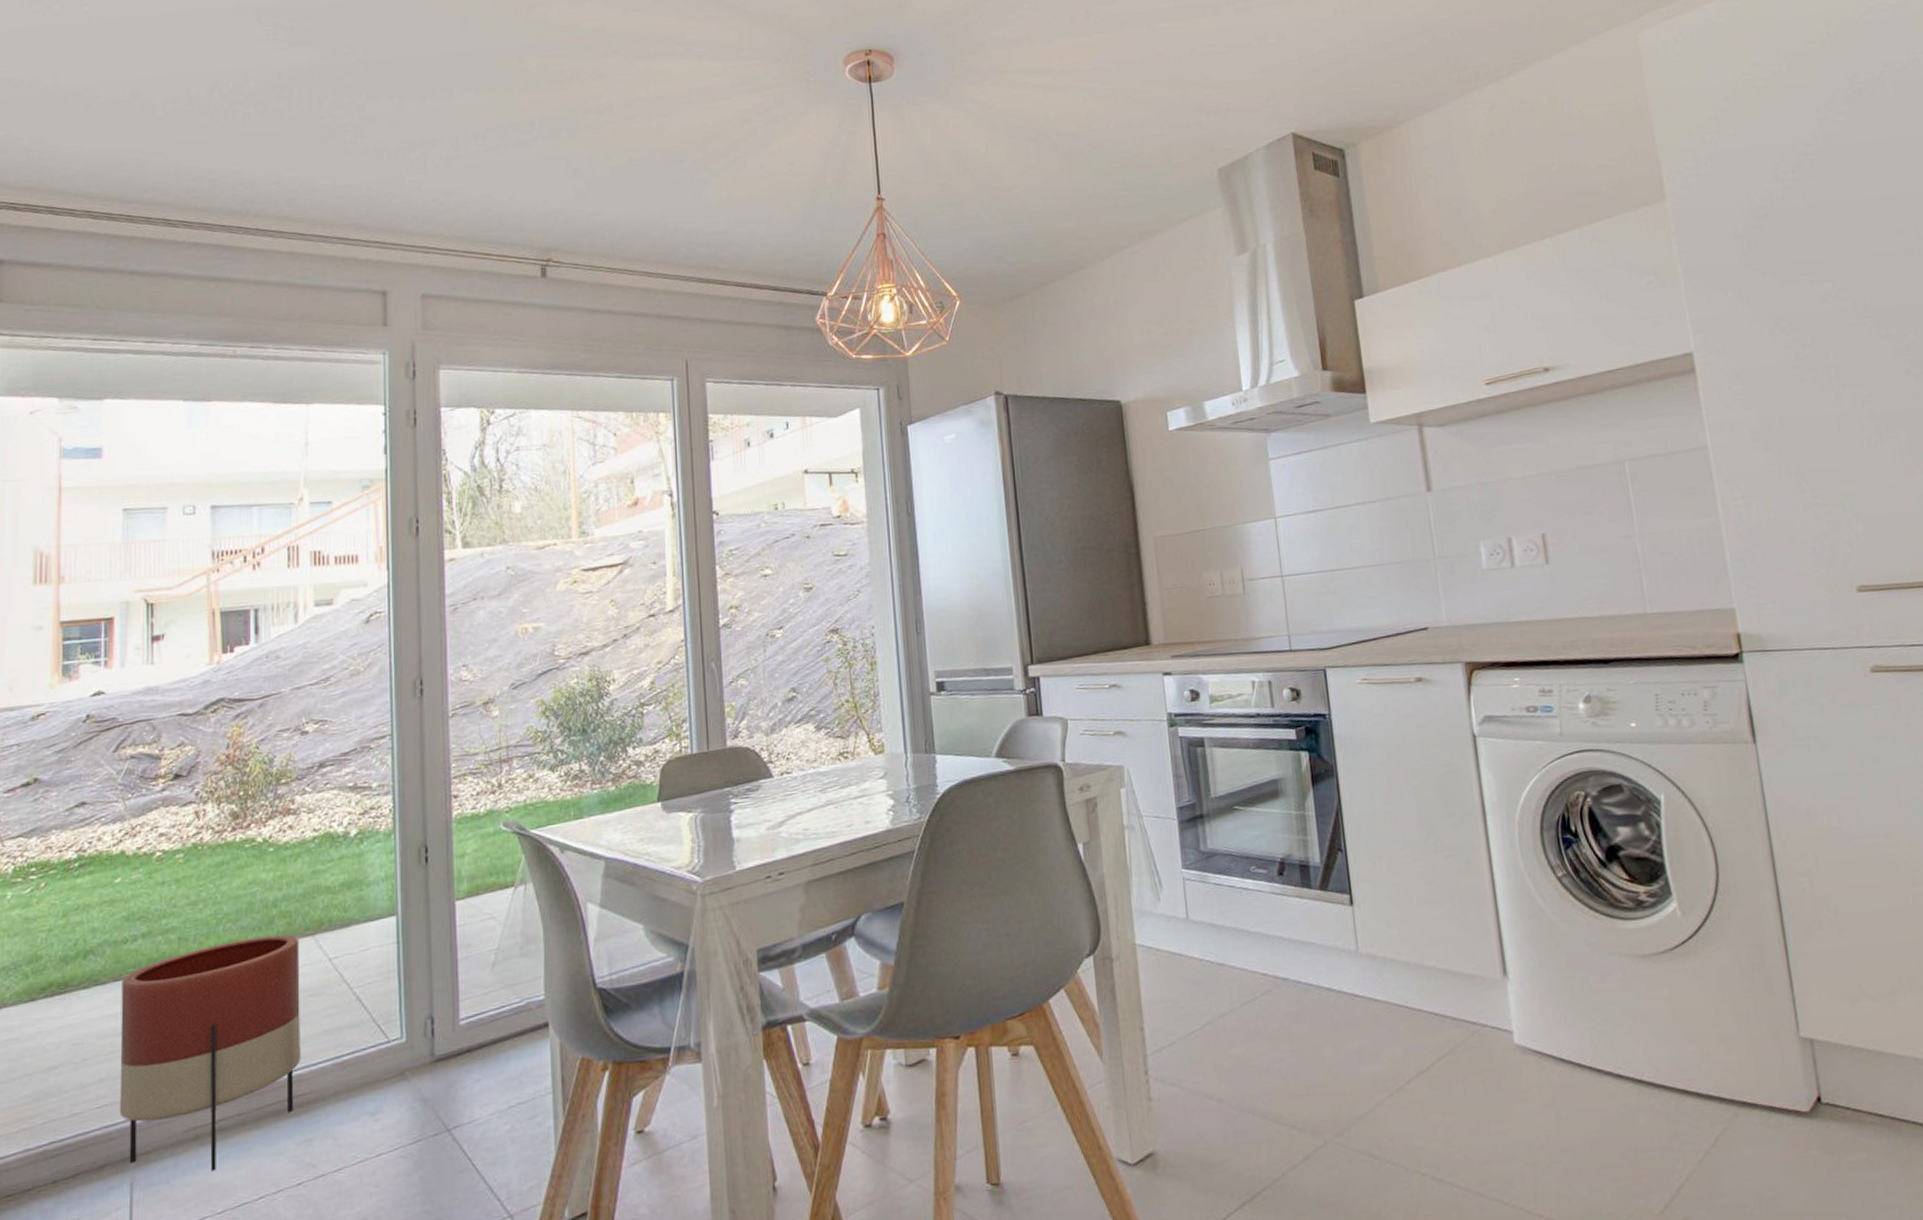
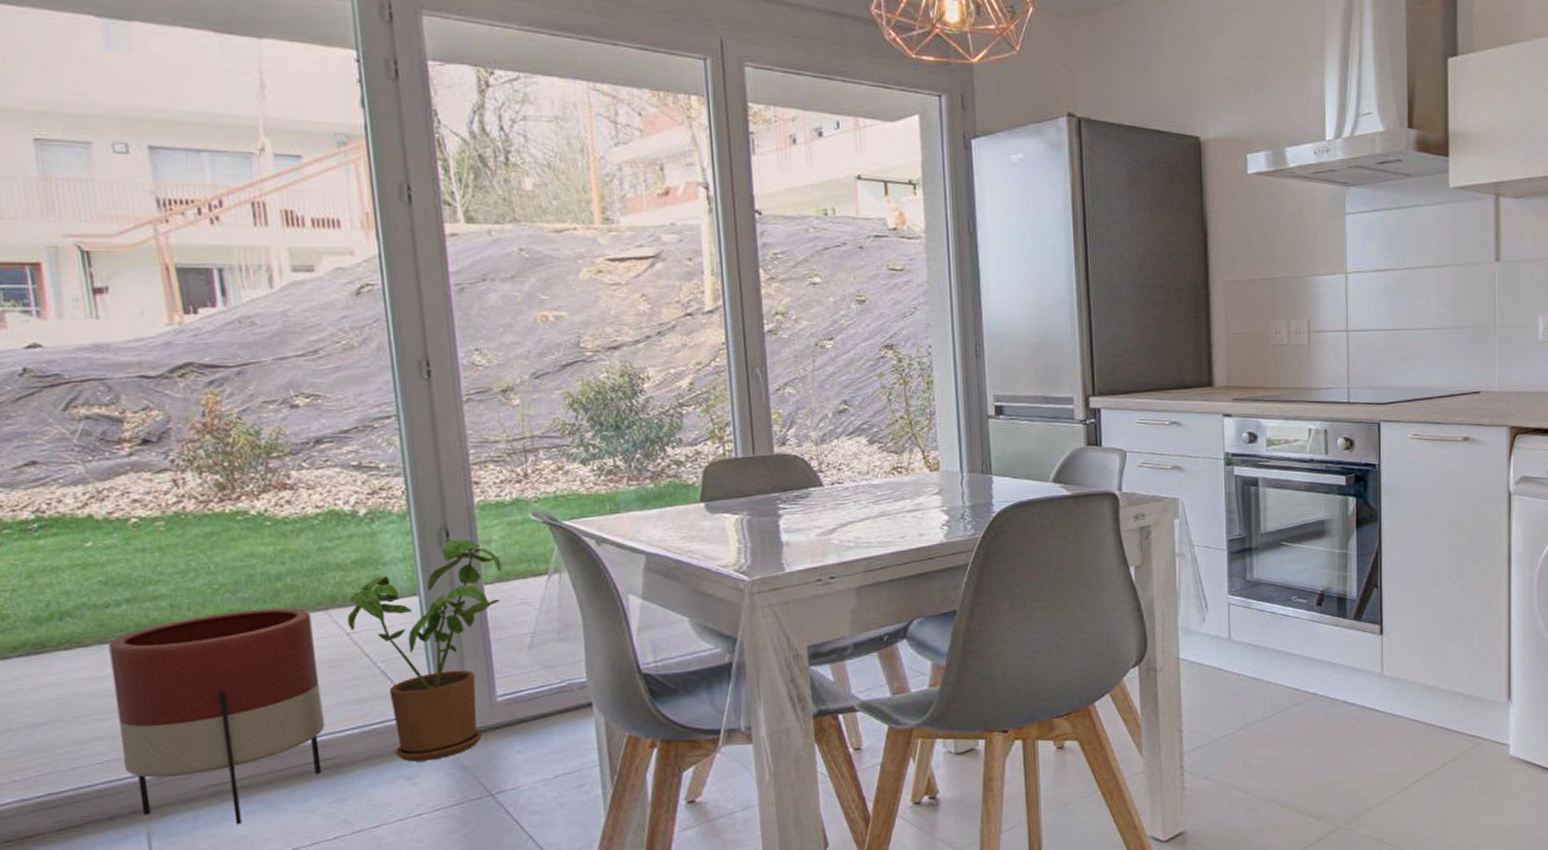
house plant: none [331,854,473,1096] -> present [347,539,502,762]

